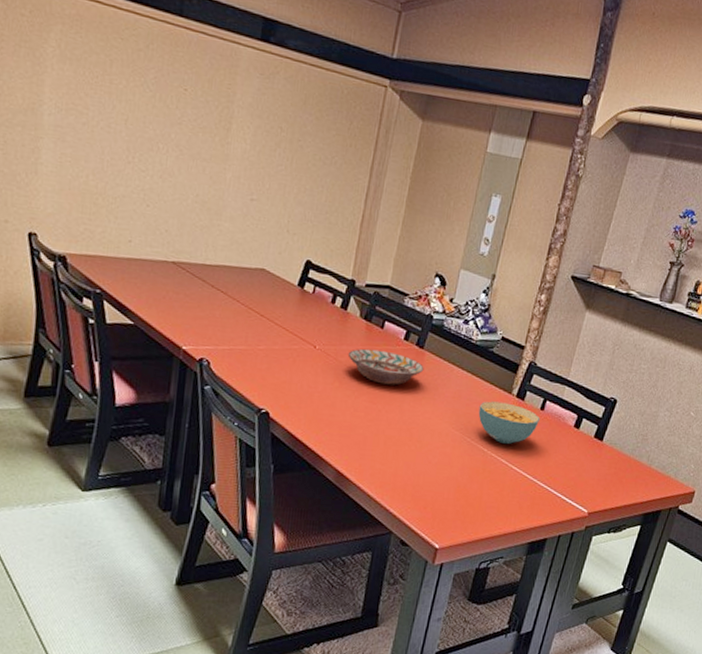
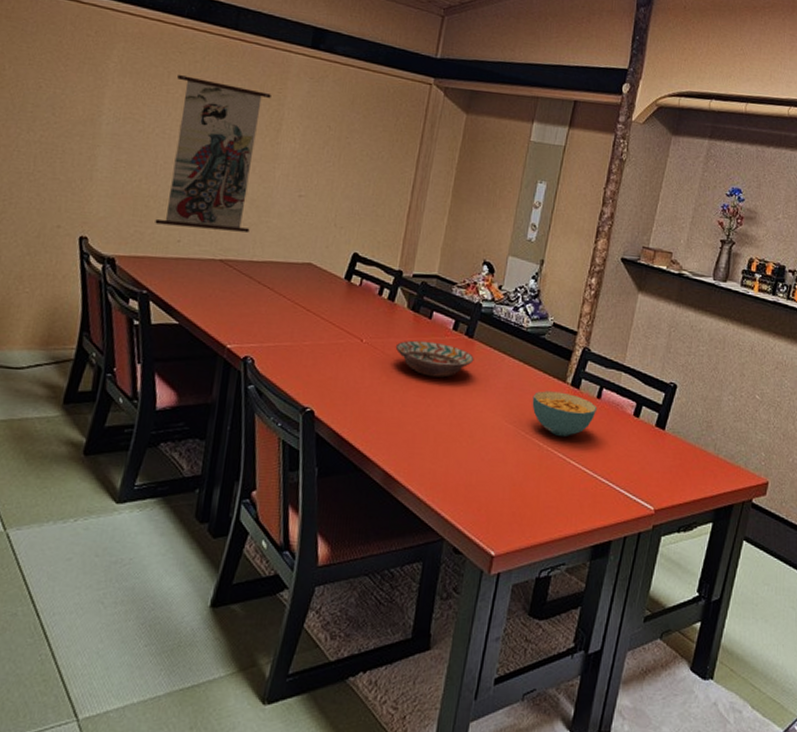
wall scroll: none [105,54,220,235] -> present [155,64,271,233]

